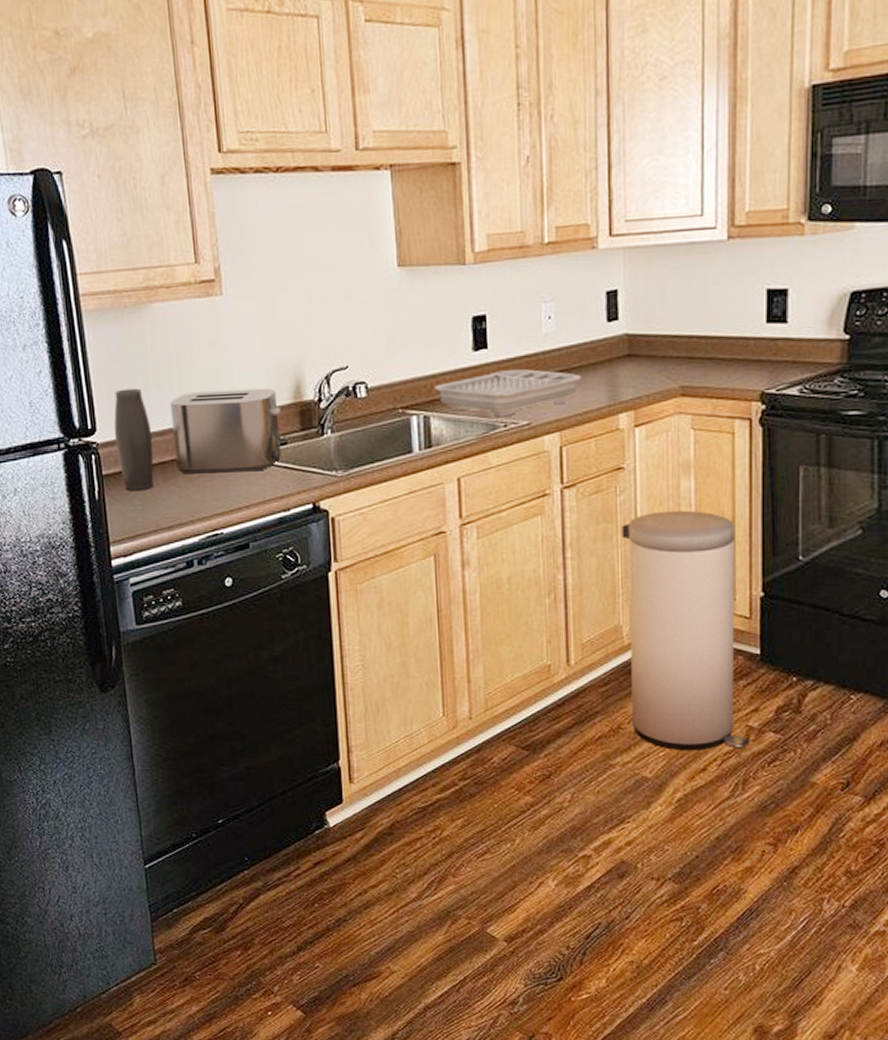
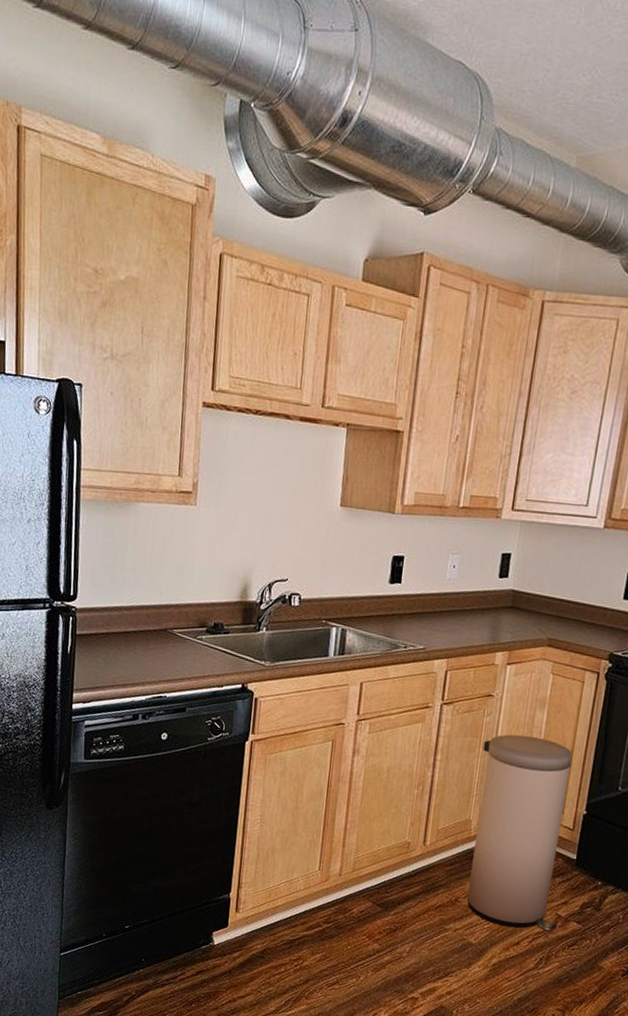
vase: present [114,388,154,491] -> none [91,567,122,652]
toaster: present [170,388,281,474] -> none [136,579,229,652]
dish rack: present [434,369,582,417] -> none [354,602,472,640]

